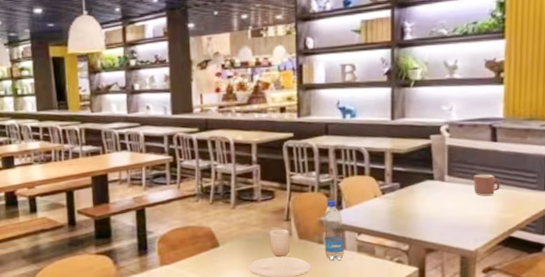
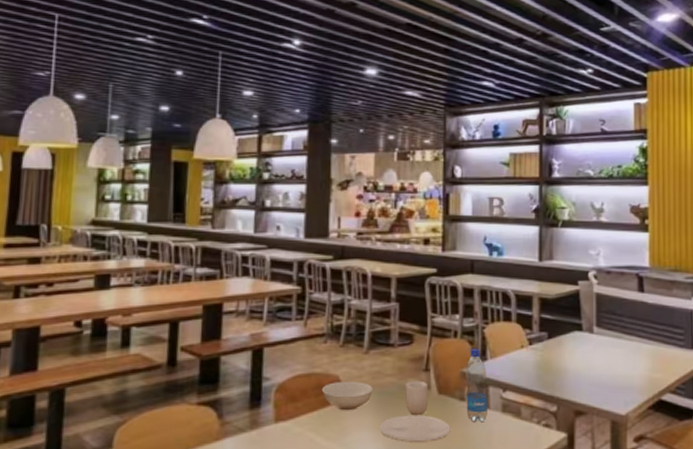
bowl: none [197,231,241,255] -> present [322,381,373,411]
mug: present [473,173,500,197] -> none [622,327,649,352]

